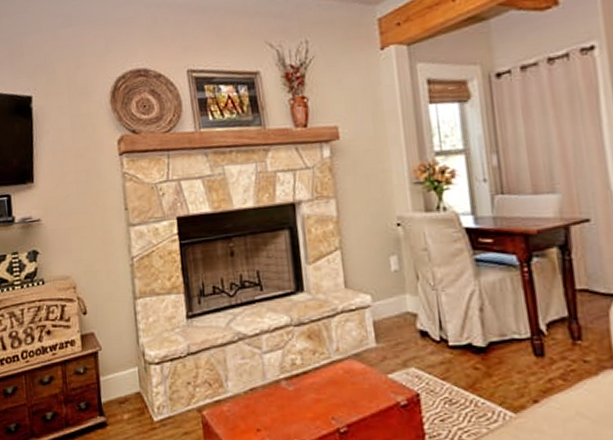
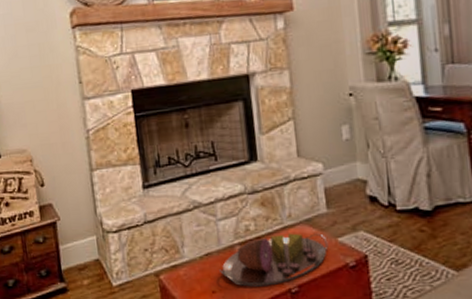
serving tray: none [265,368,378,425] -> present [220,233,329,287]

